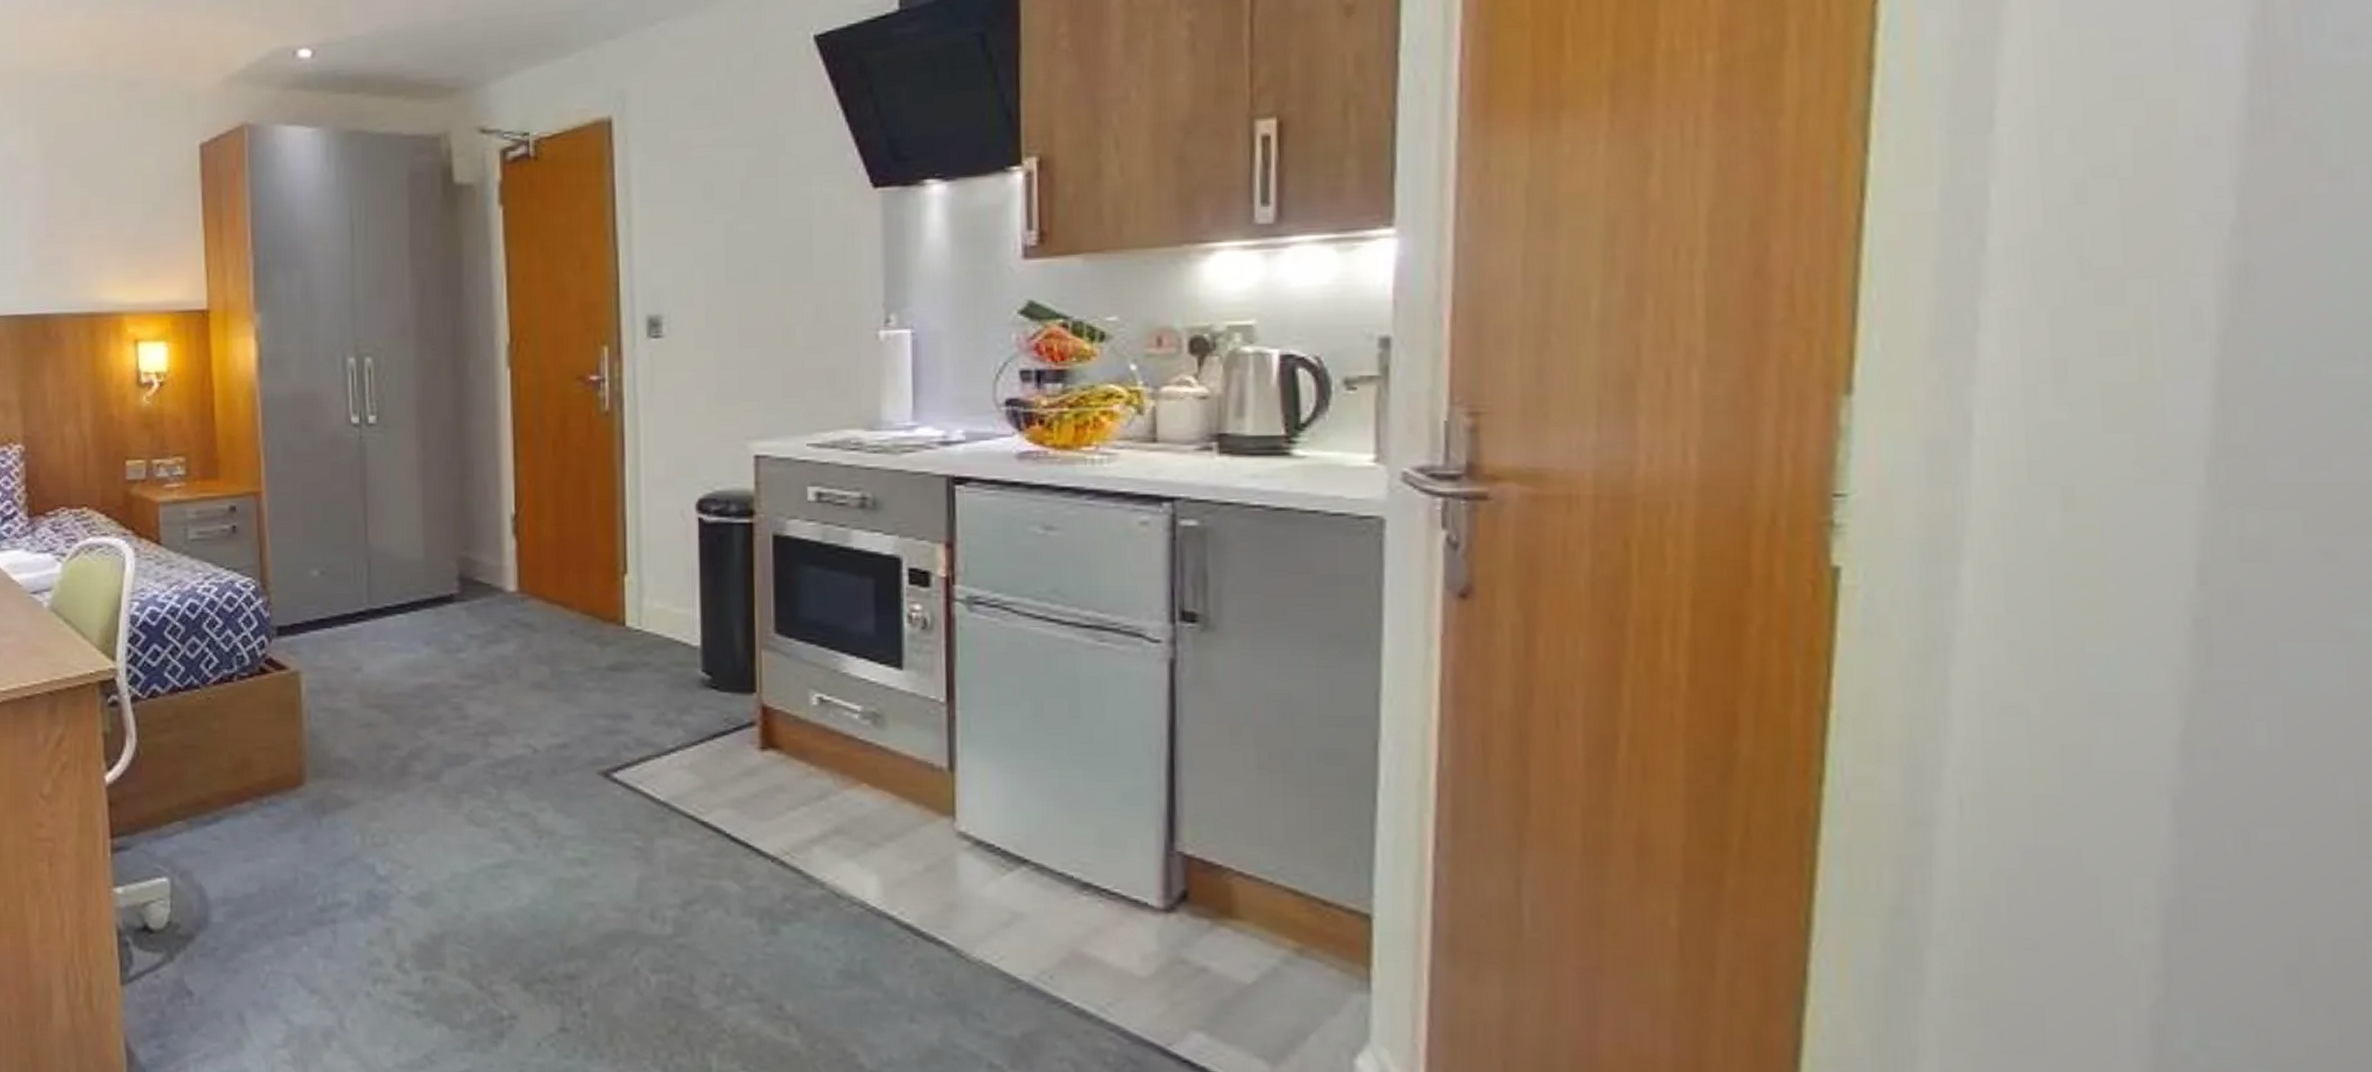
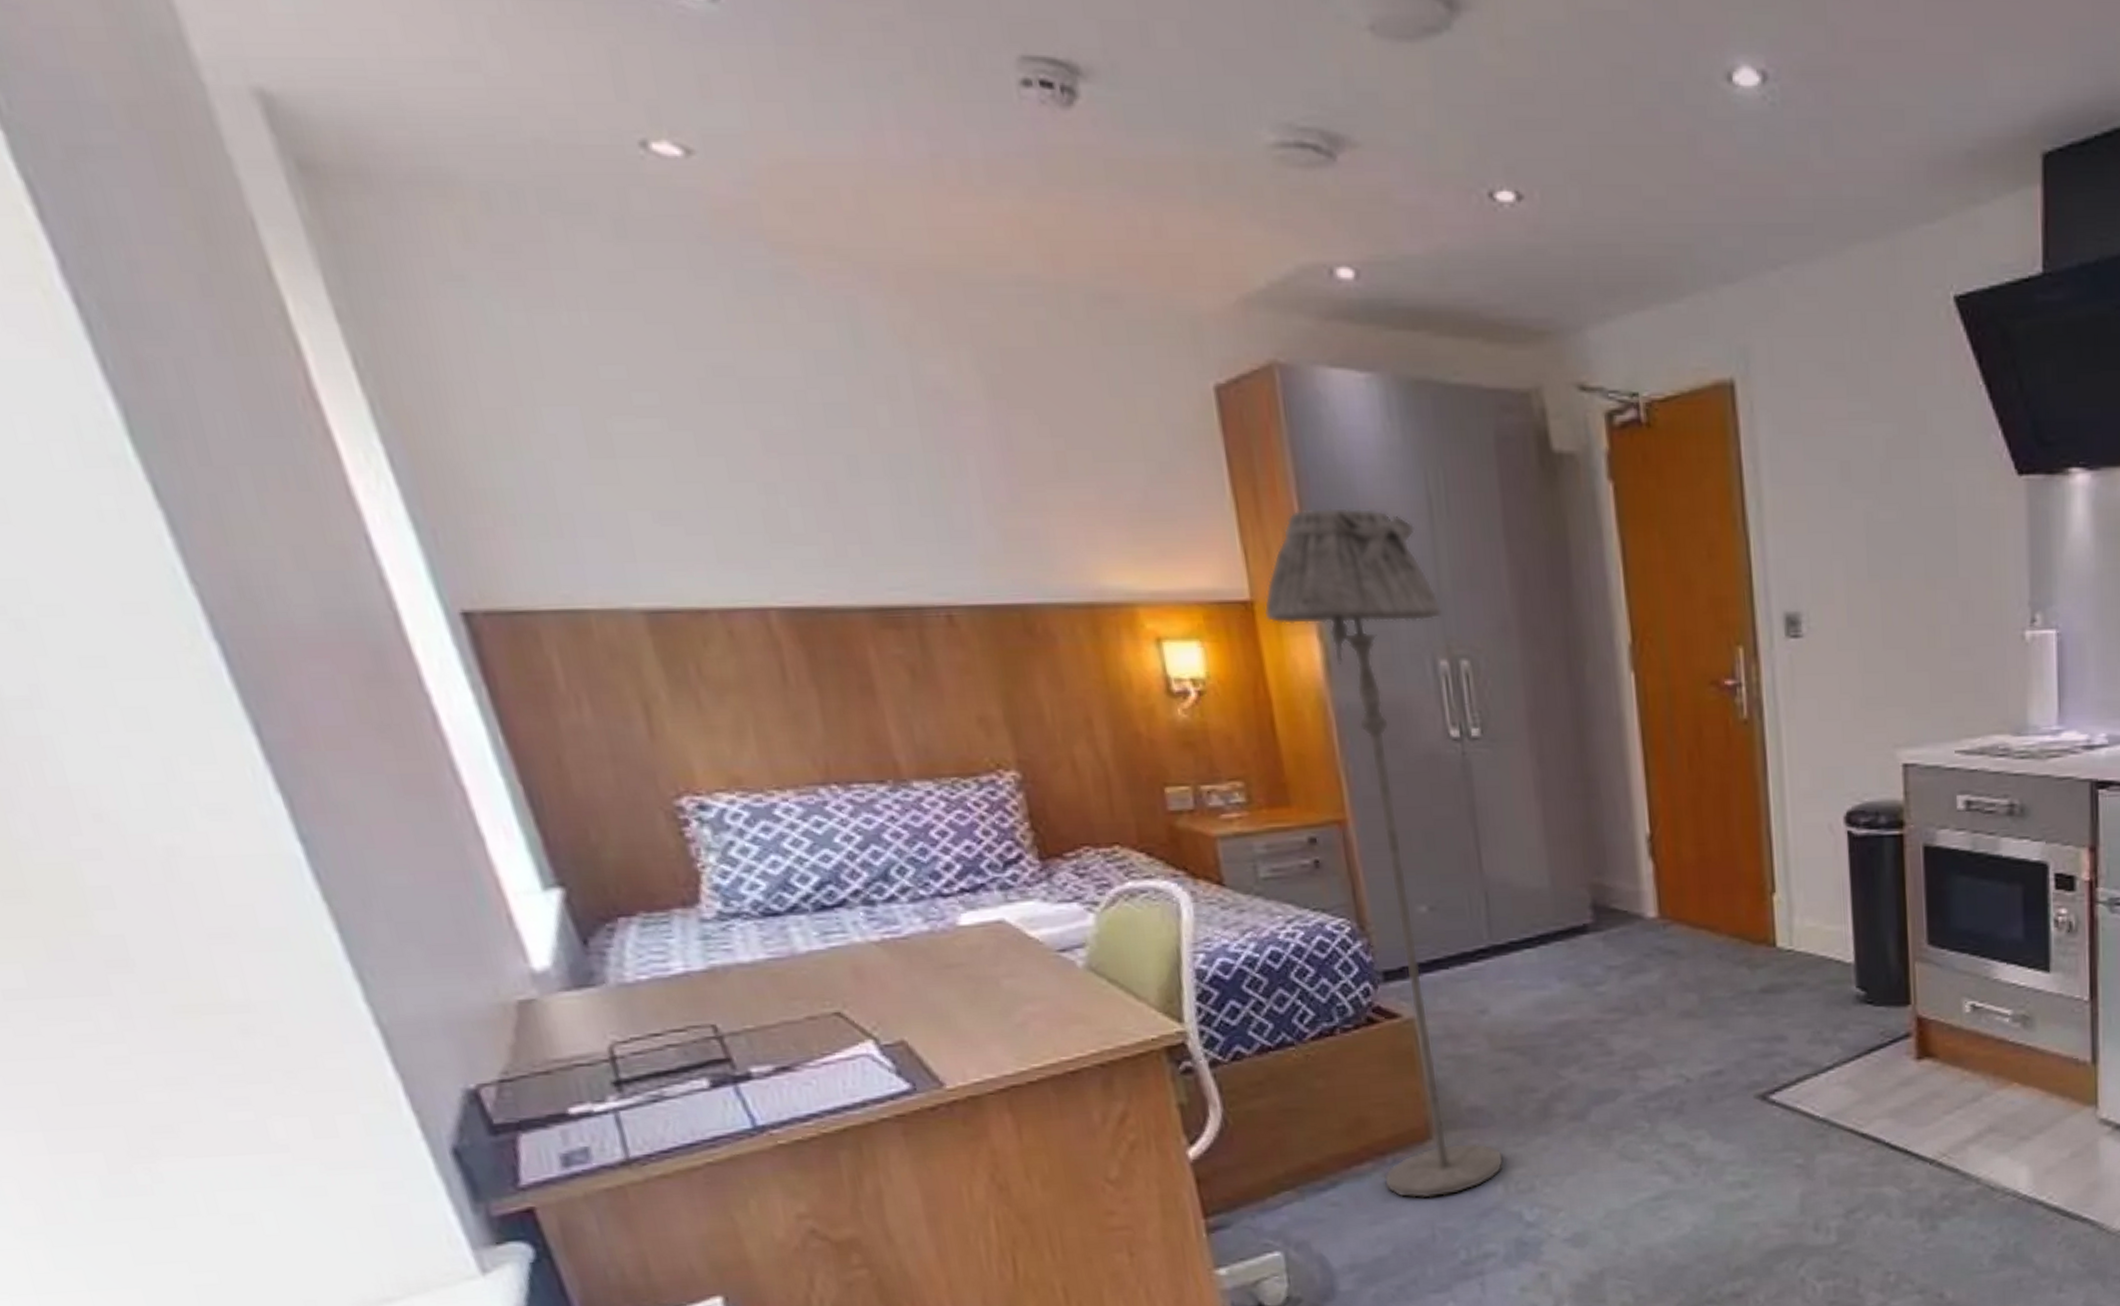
floor lamp: none [216,234,364,842] -> present [1263,507,1505,1199]

